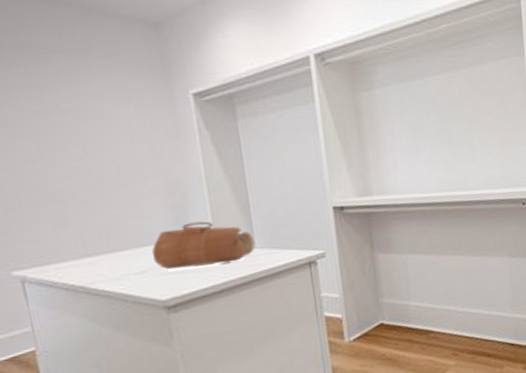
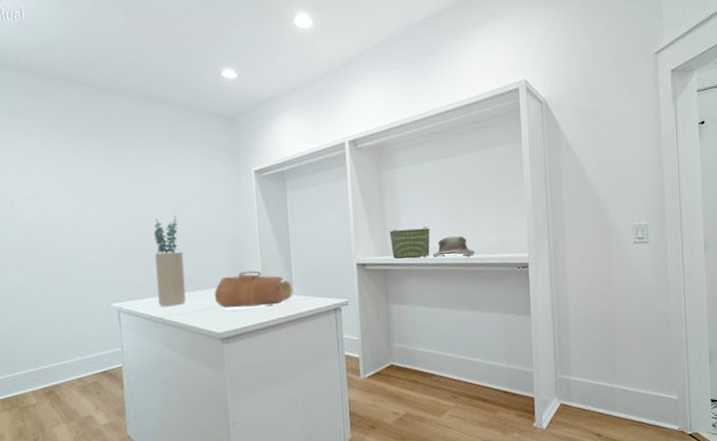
vase: none [60,154,115,273] -> present [153,215,186,307]
basket: none [371,159,421,199] -> present [389,227,430,259]
hat: none [424,169,475,194] -> present [432,236,476,256]

